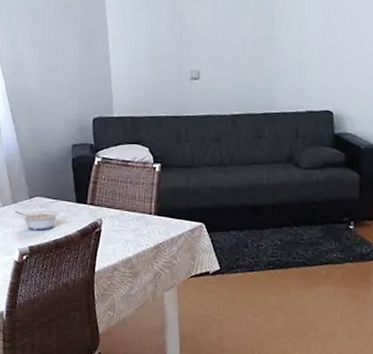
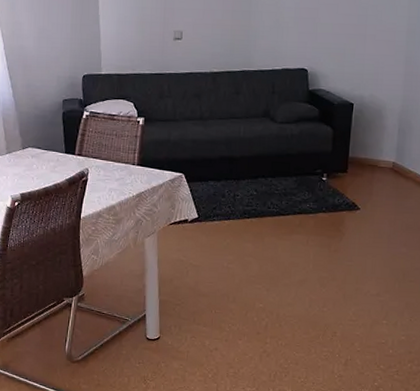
legume: present [15,210,58,231] -> none [9,160,49,179]

